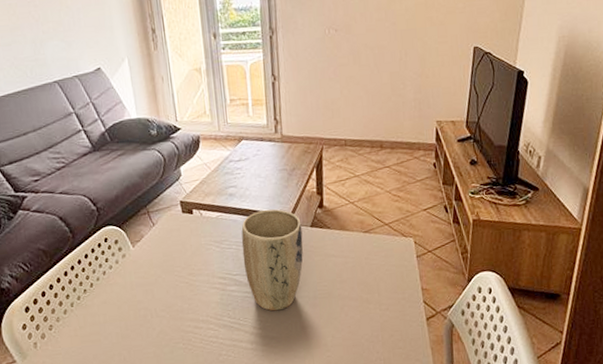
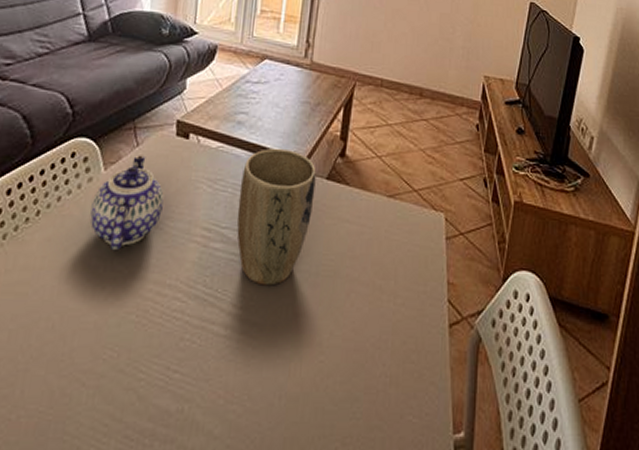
teapot: none [129,231,185,303] -> present [90,155,164,251]

